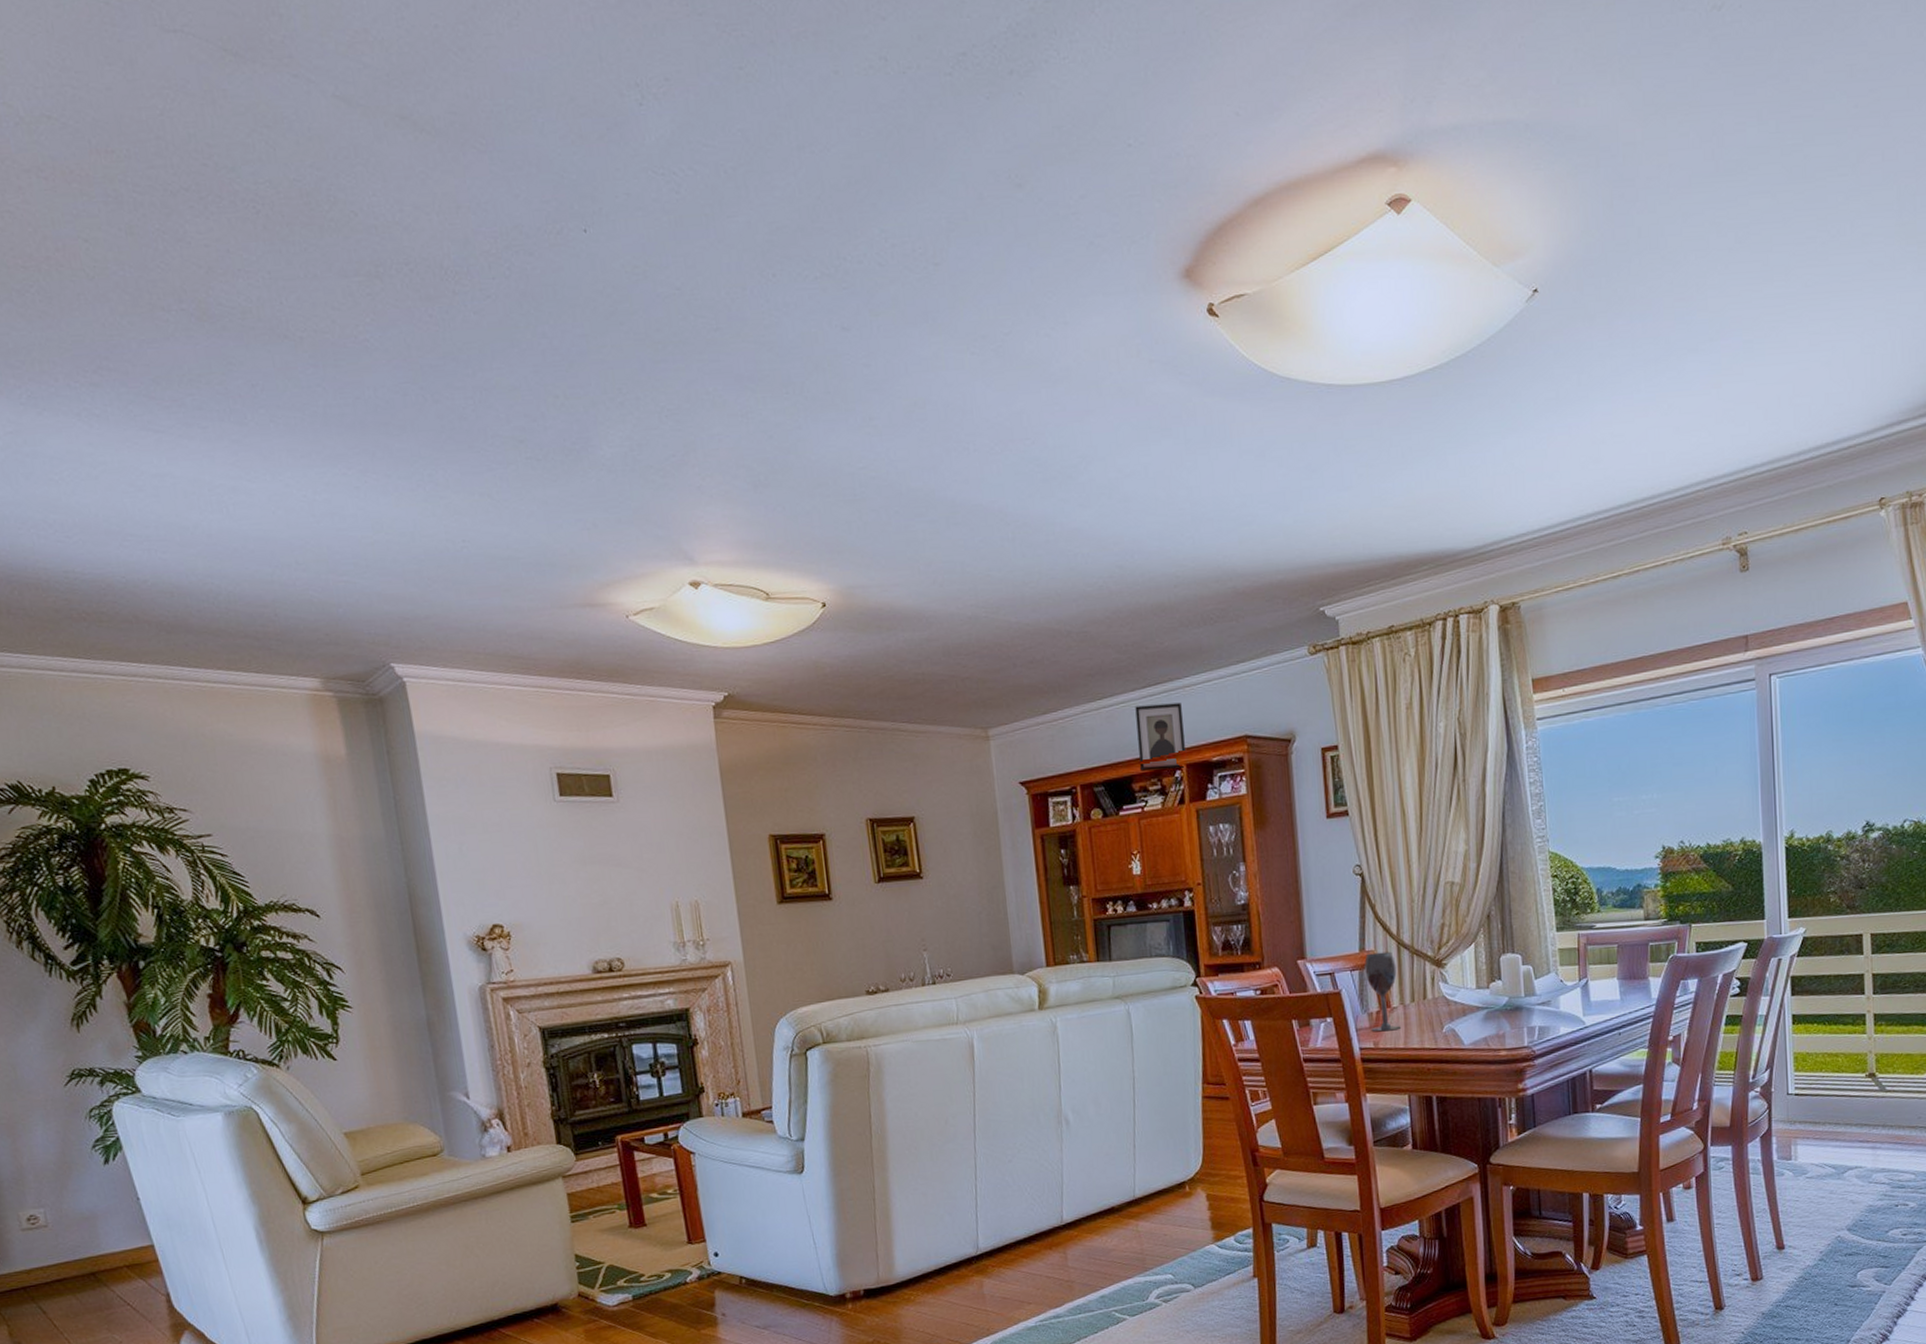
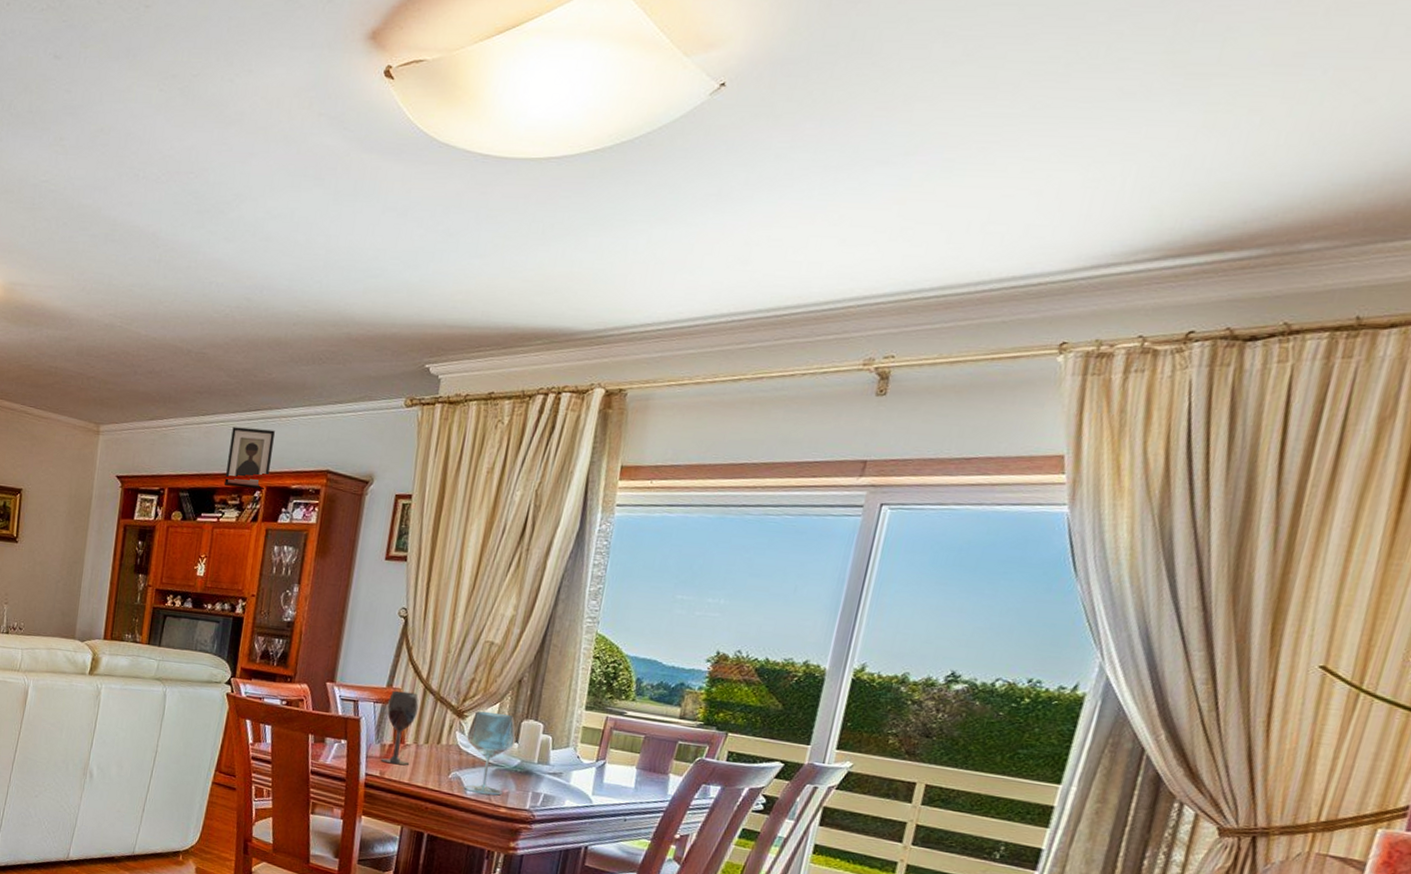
wine glass: none [1450,953,1499,1042] -> present [465,711,516,796]

